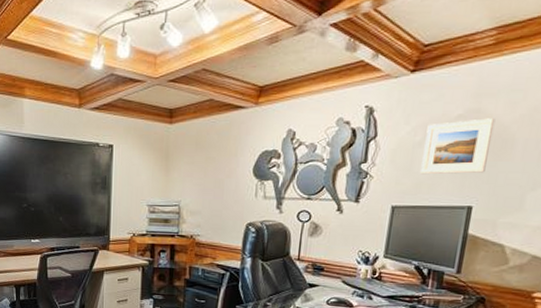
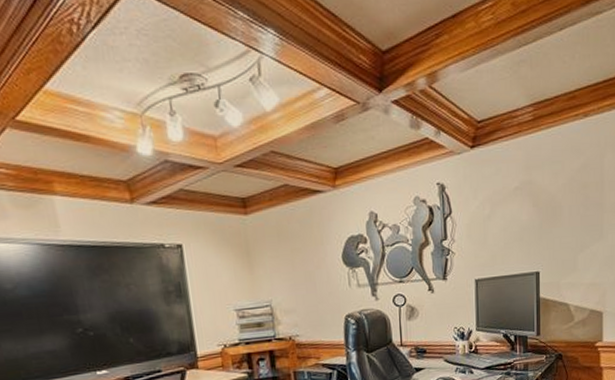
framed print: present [419,118,496,175] -> none [492,188,545,246]

